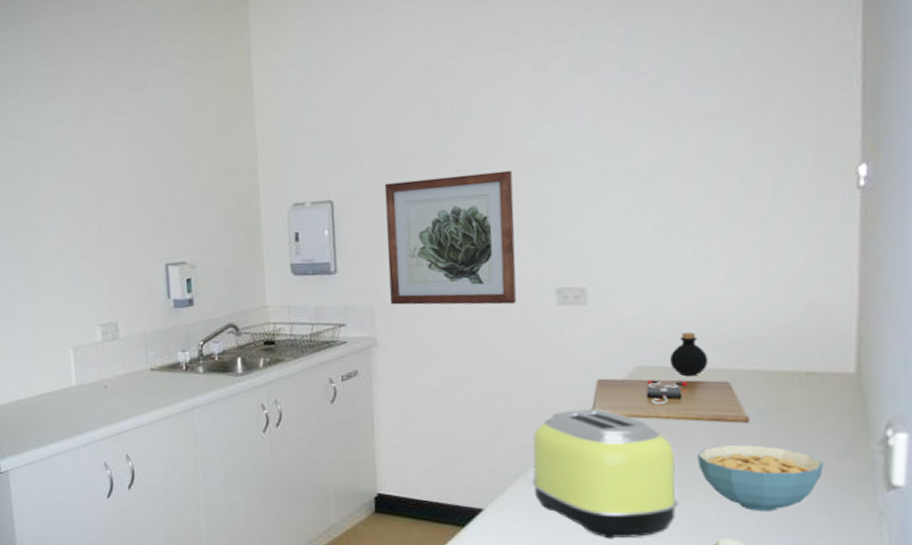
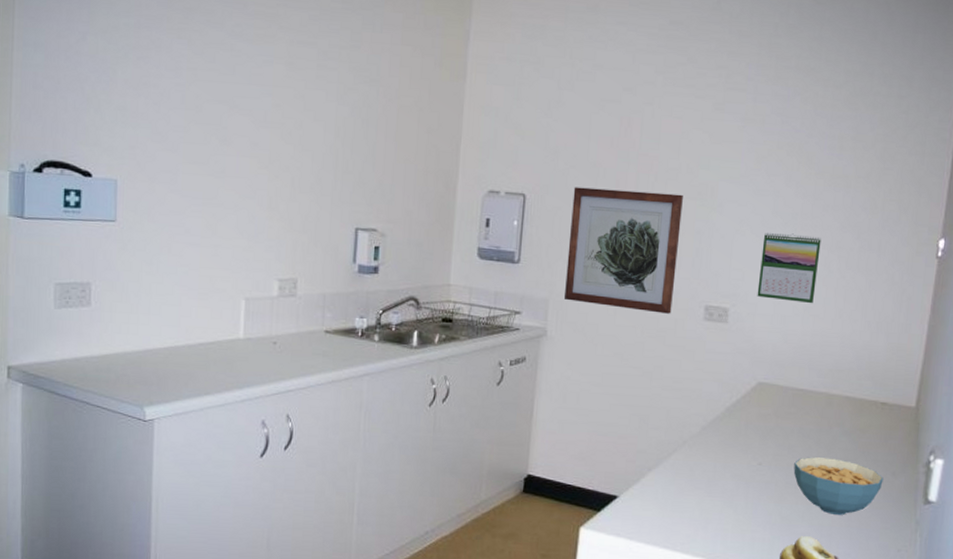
toaster: present [531,409,679,539] -> none [661,414,777,530]
cutting board: present [592,378,750,423] -> none [719,389,837,440]
calendar: none [618,189,695,270] -> present [757,233,821,304]
bottle: present [669,332,708,377] -> none [784,358,813,396]

